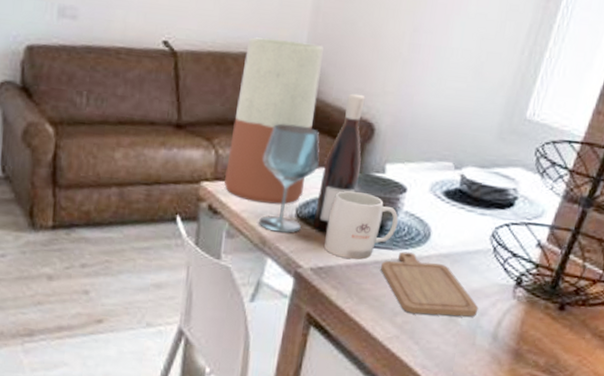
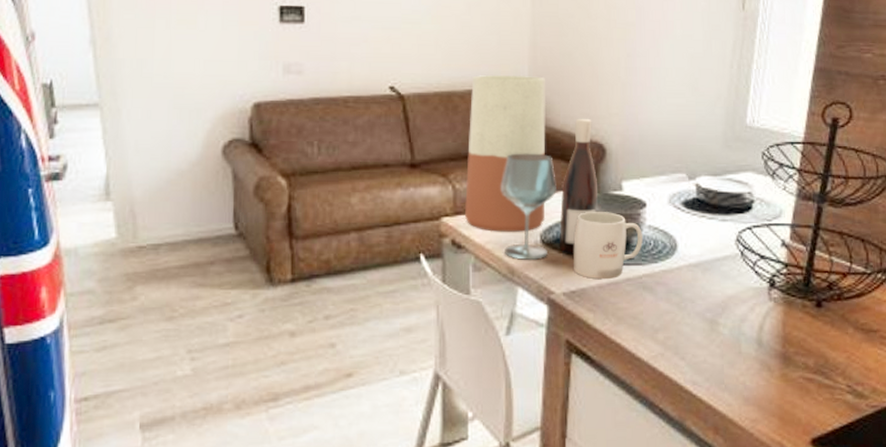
chopping board: present [381,251,479,317] -> none [634,266,738,328]

